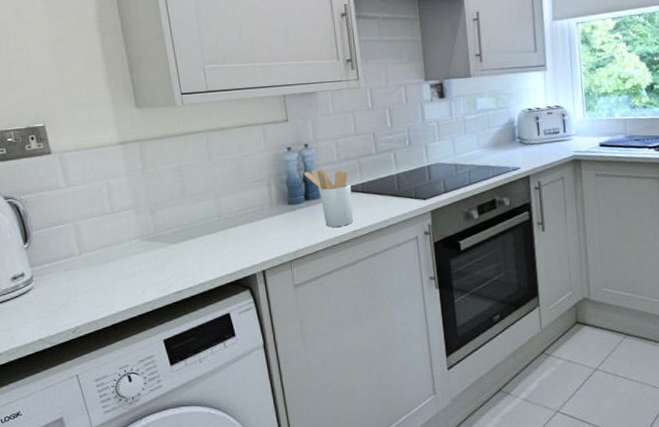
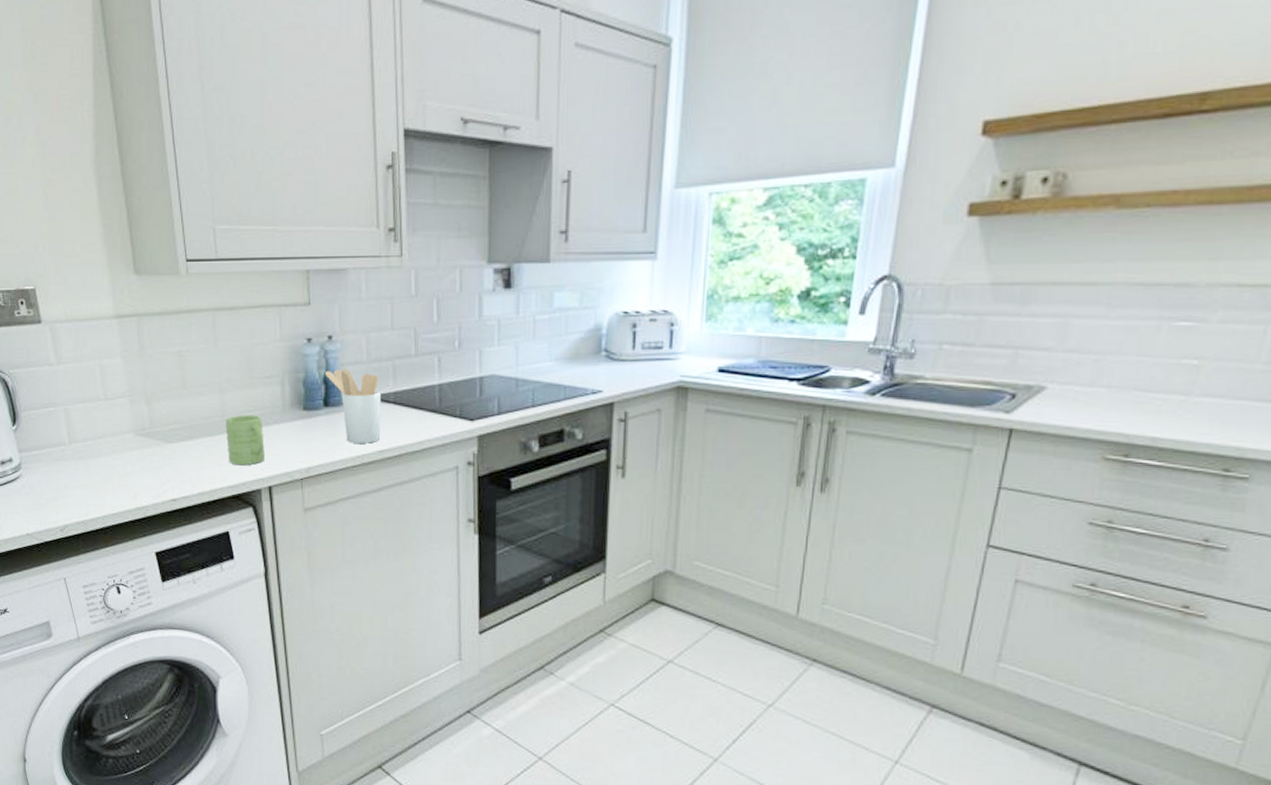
mug: none [221,213,258,256] -> present [225,415,266,466]

